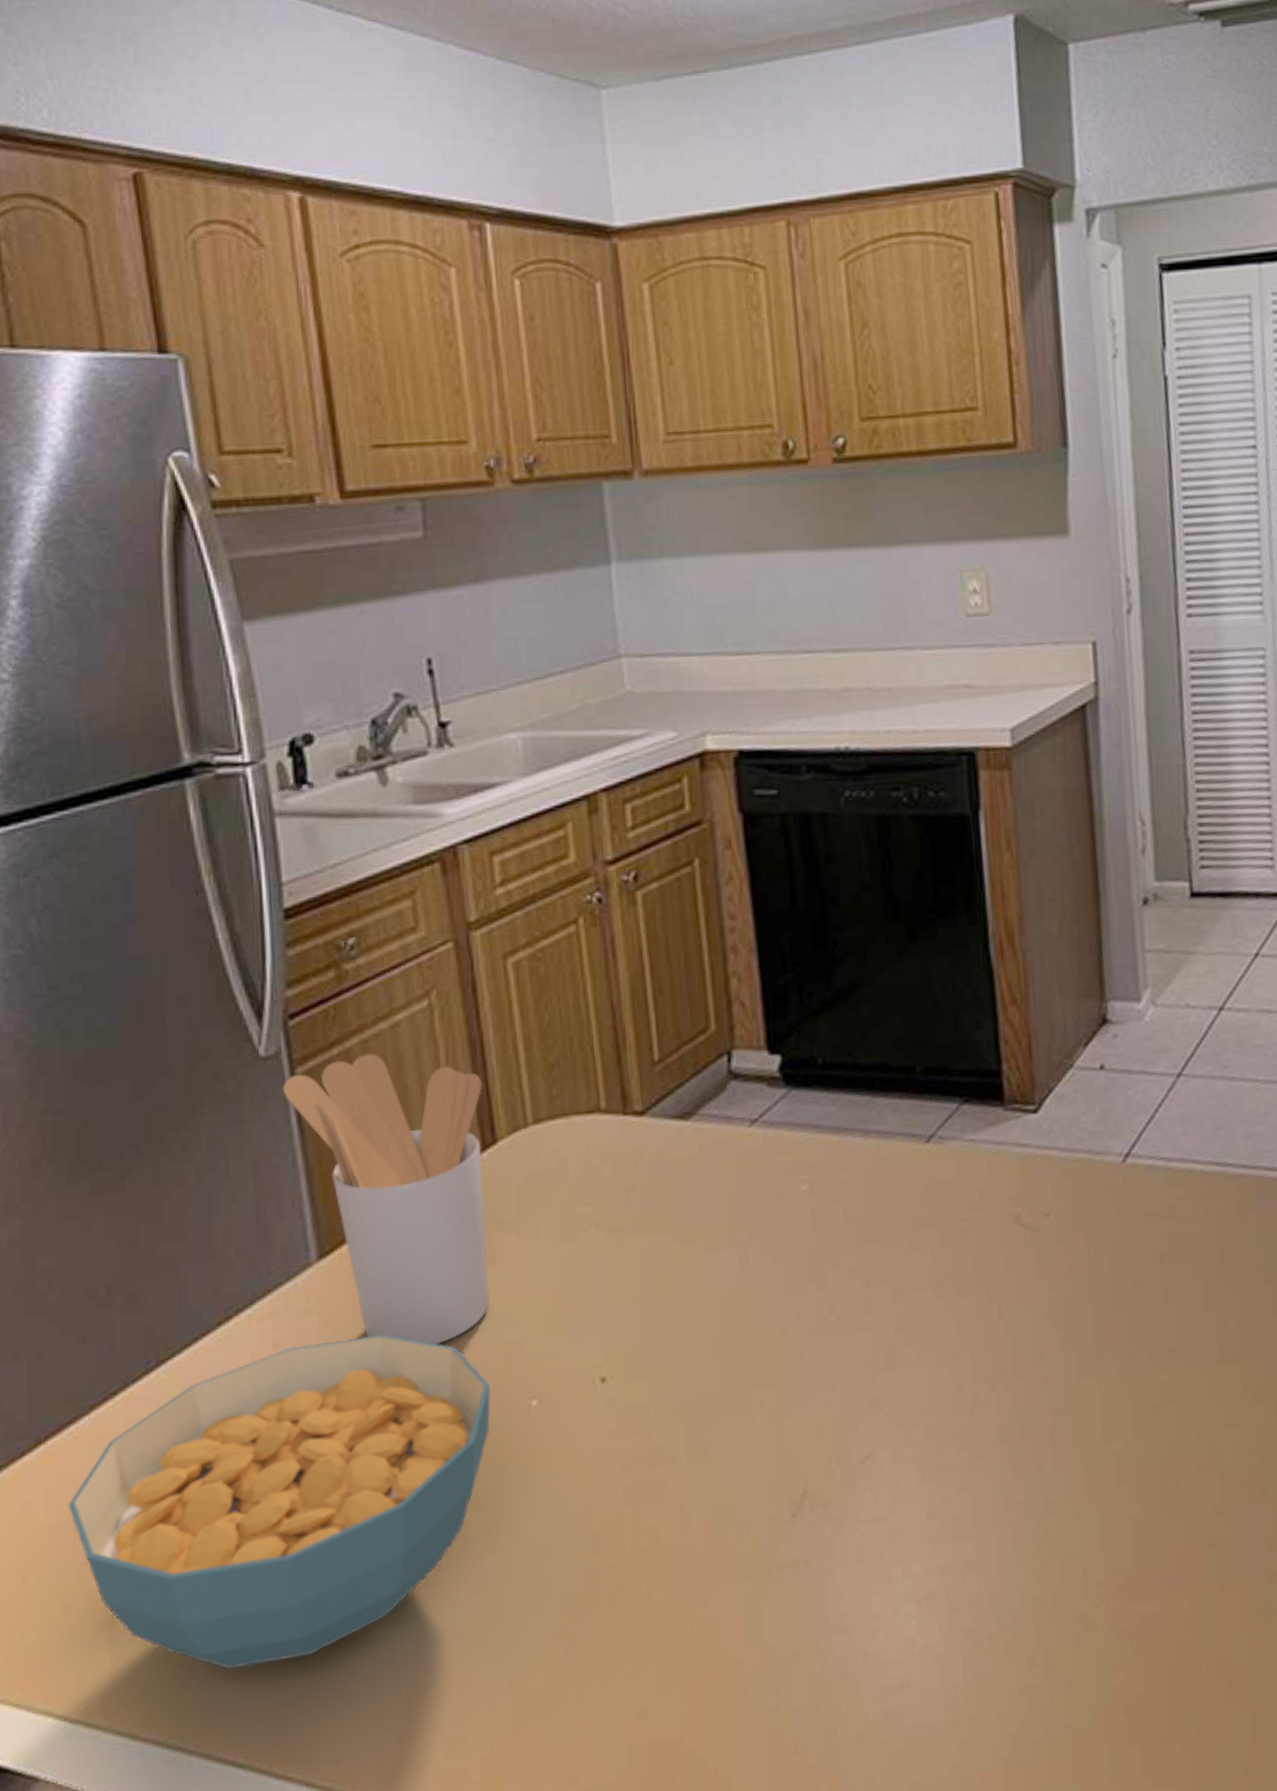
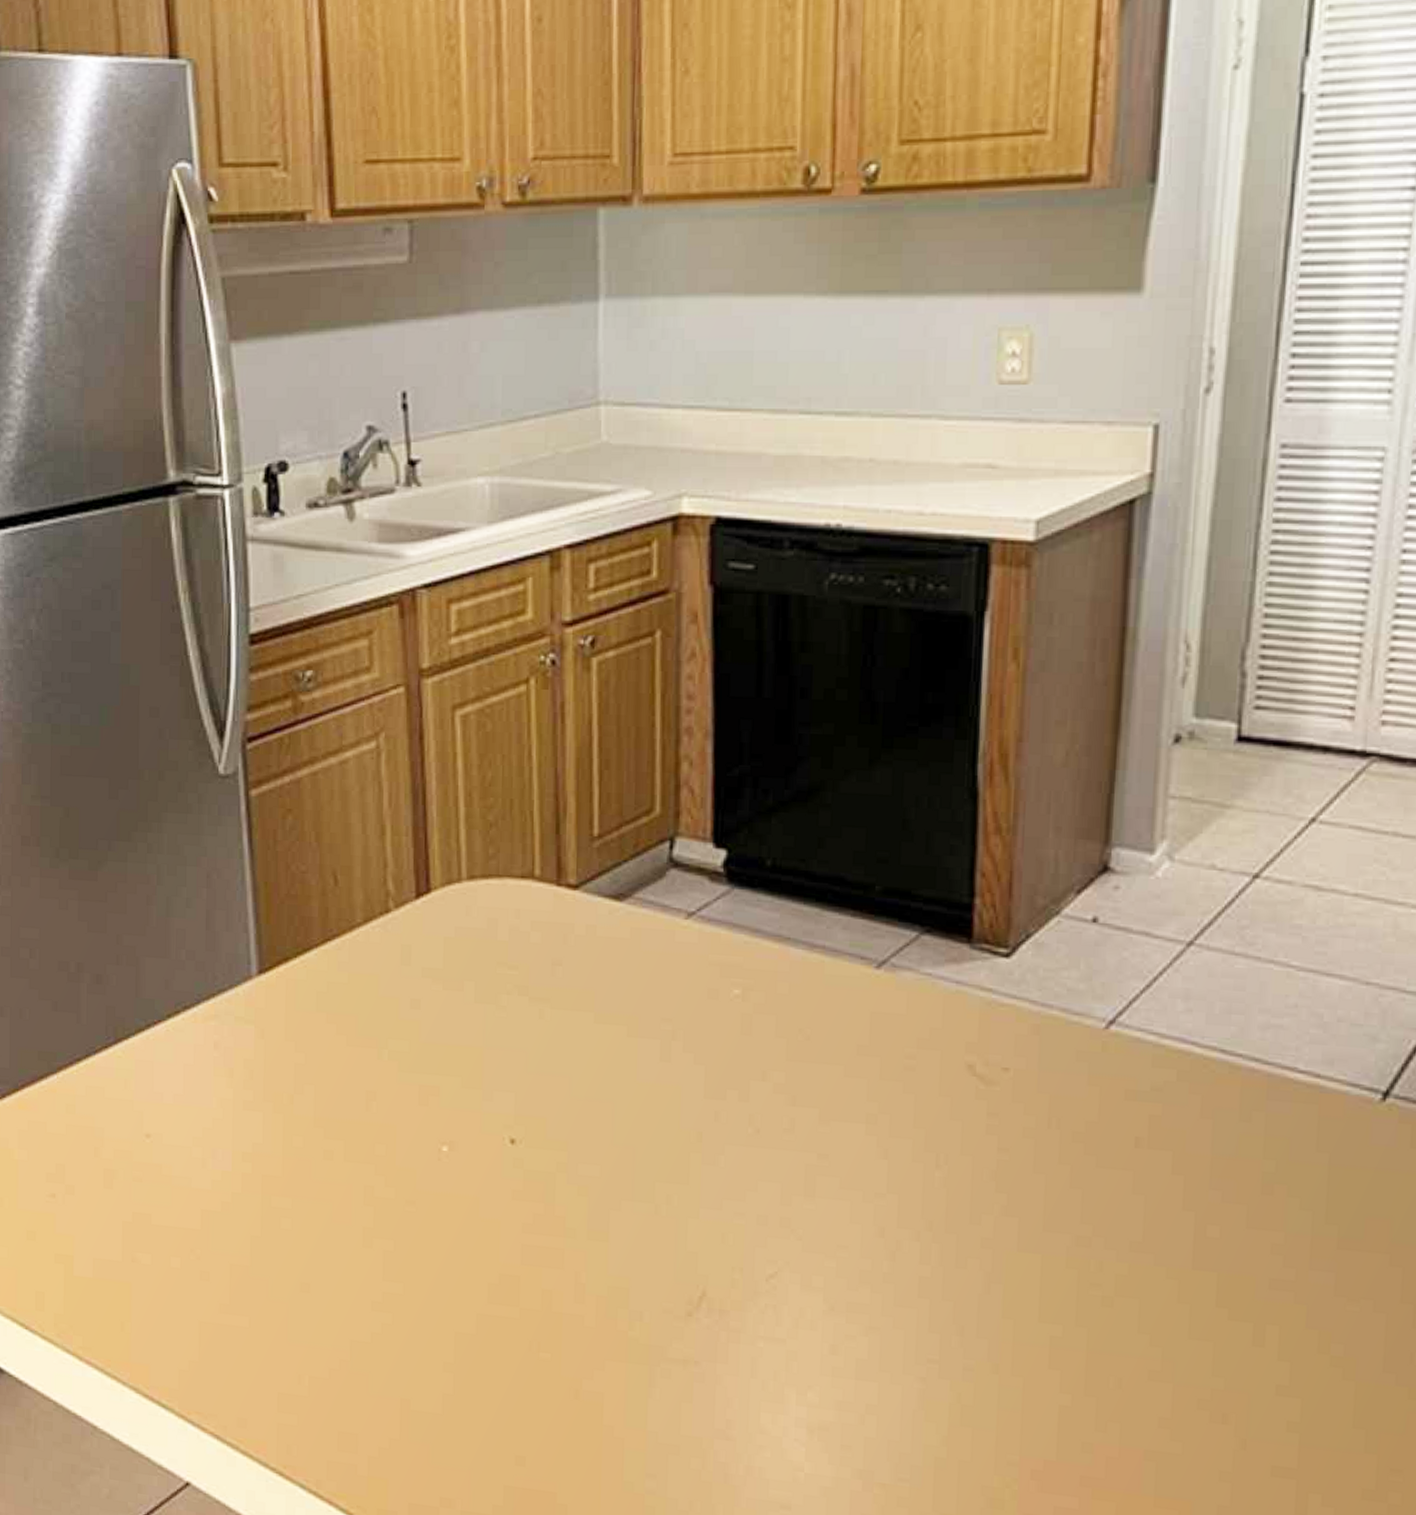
cereal bowl: present [68,1334,491,1670] -> none [37,1050,405,1328]
utensil holder: present [282,1053,489,1345] -> none [237,786,421,1075]

